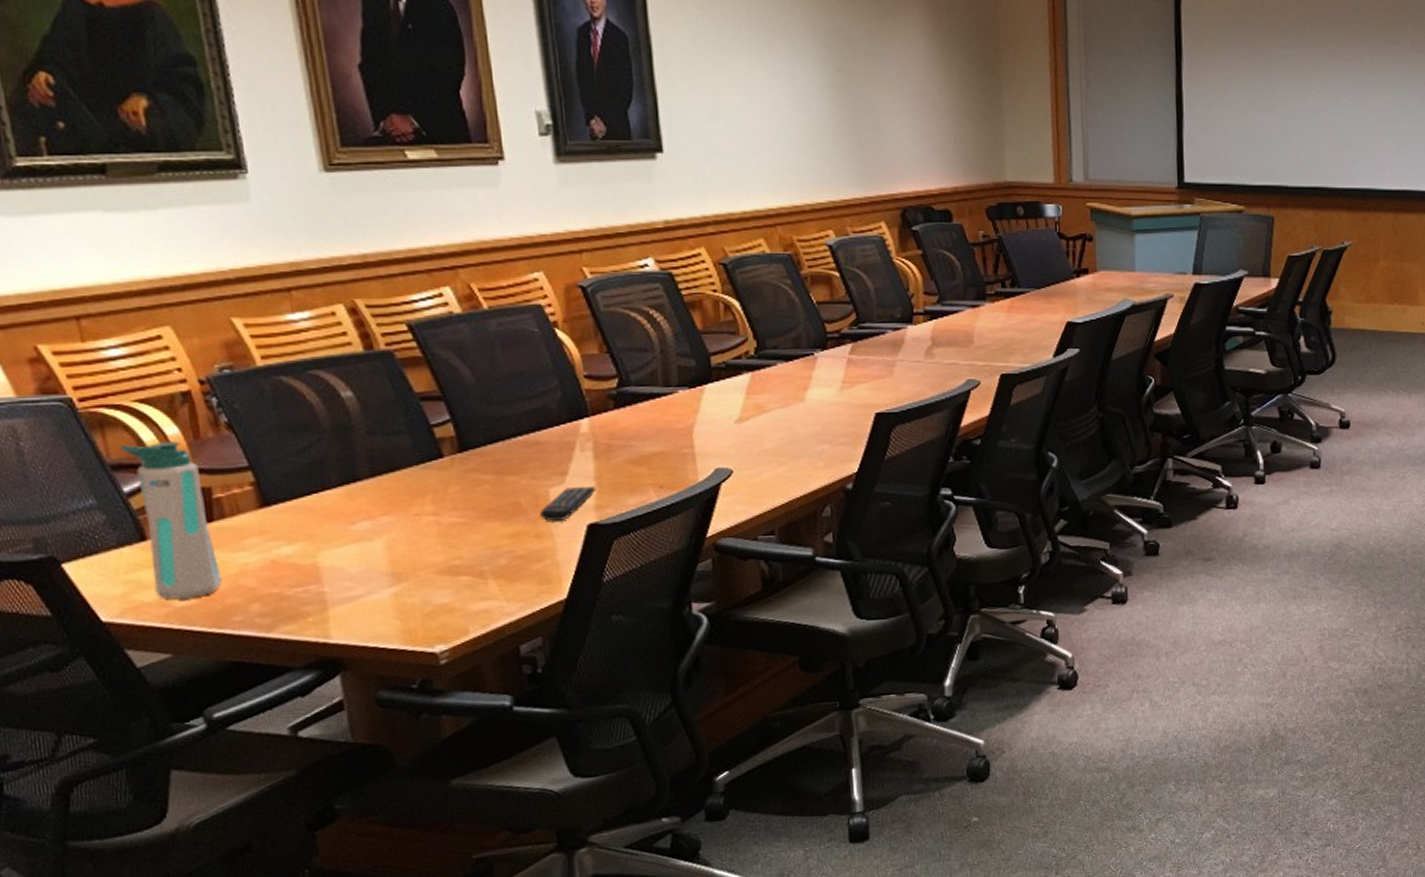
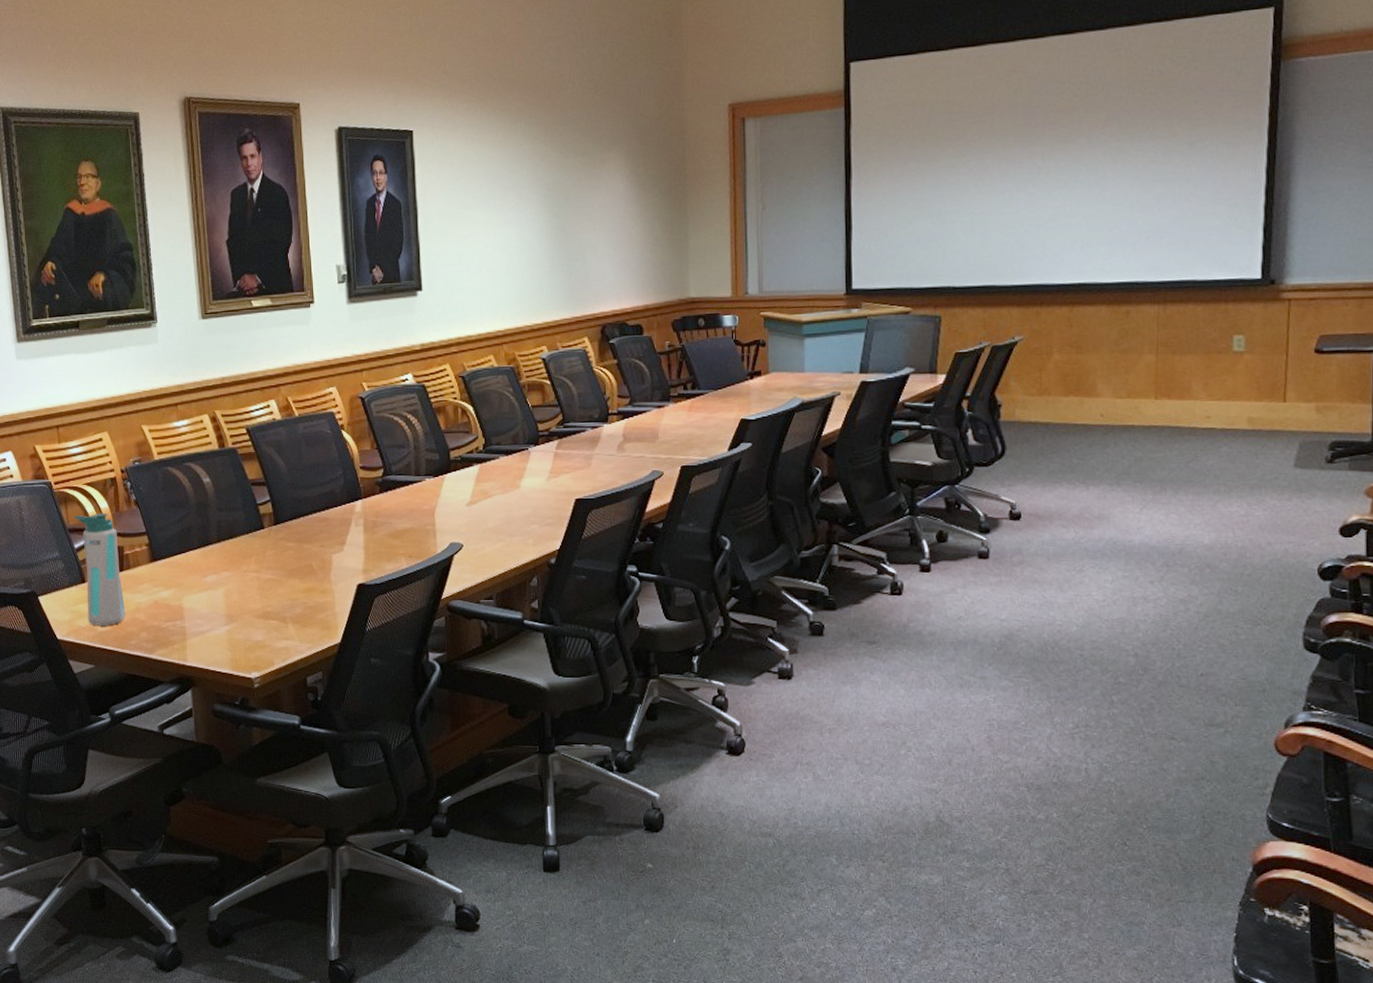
remote control: present [540,487,596,521] -> none [325,554,365,580]

